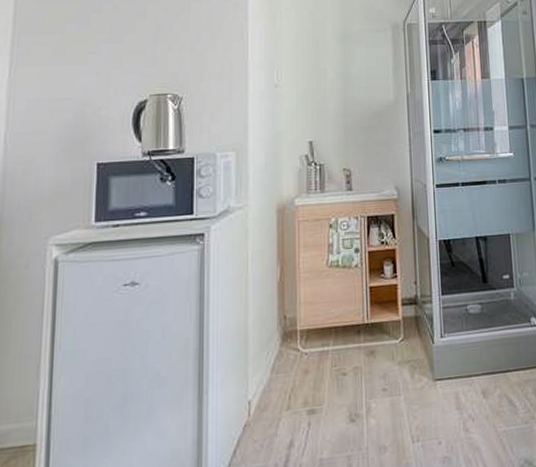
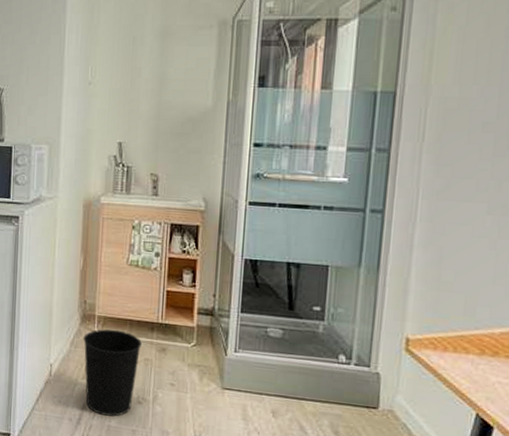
wastebasket: none [286,341,349,449] -> present [83,329,142,417]

